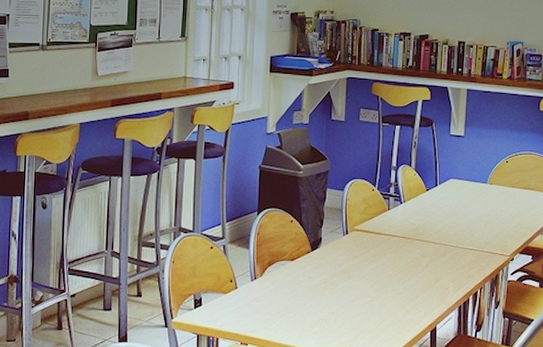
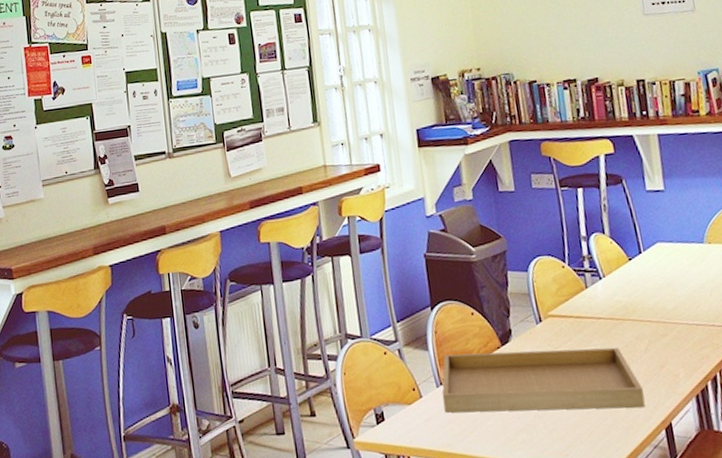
tray: none [254,254,419,313] -> present [442,347,646,413]

